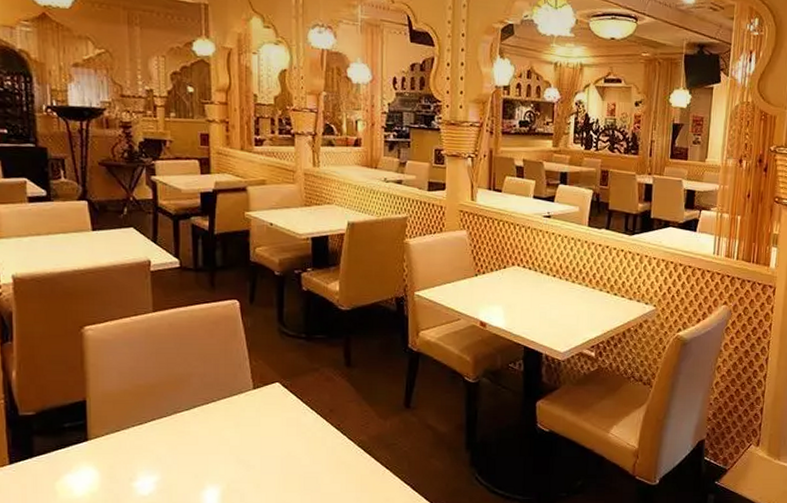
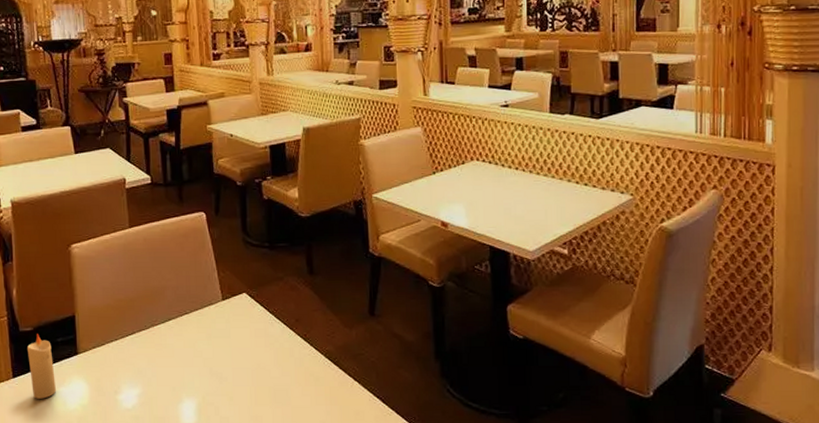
candle: none [28,418,61,486] -> present [27,334,56,399]

